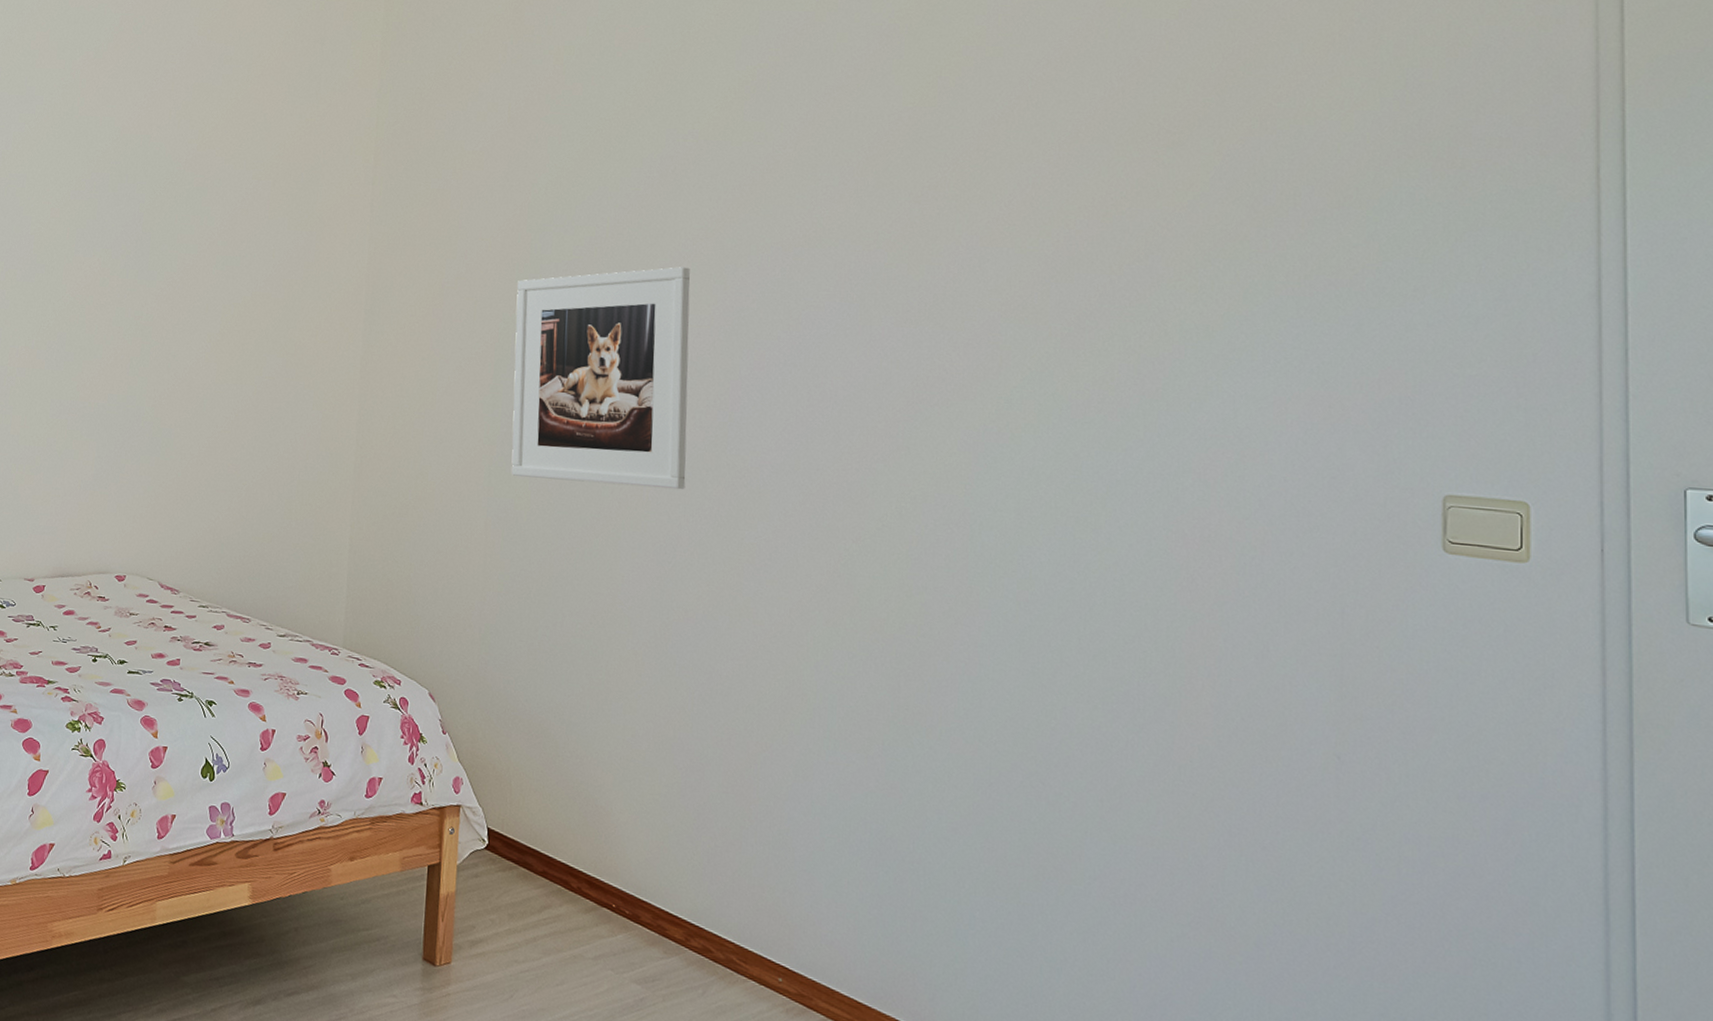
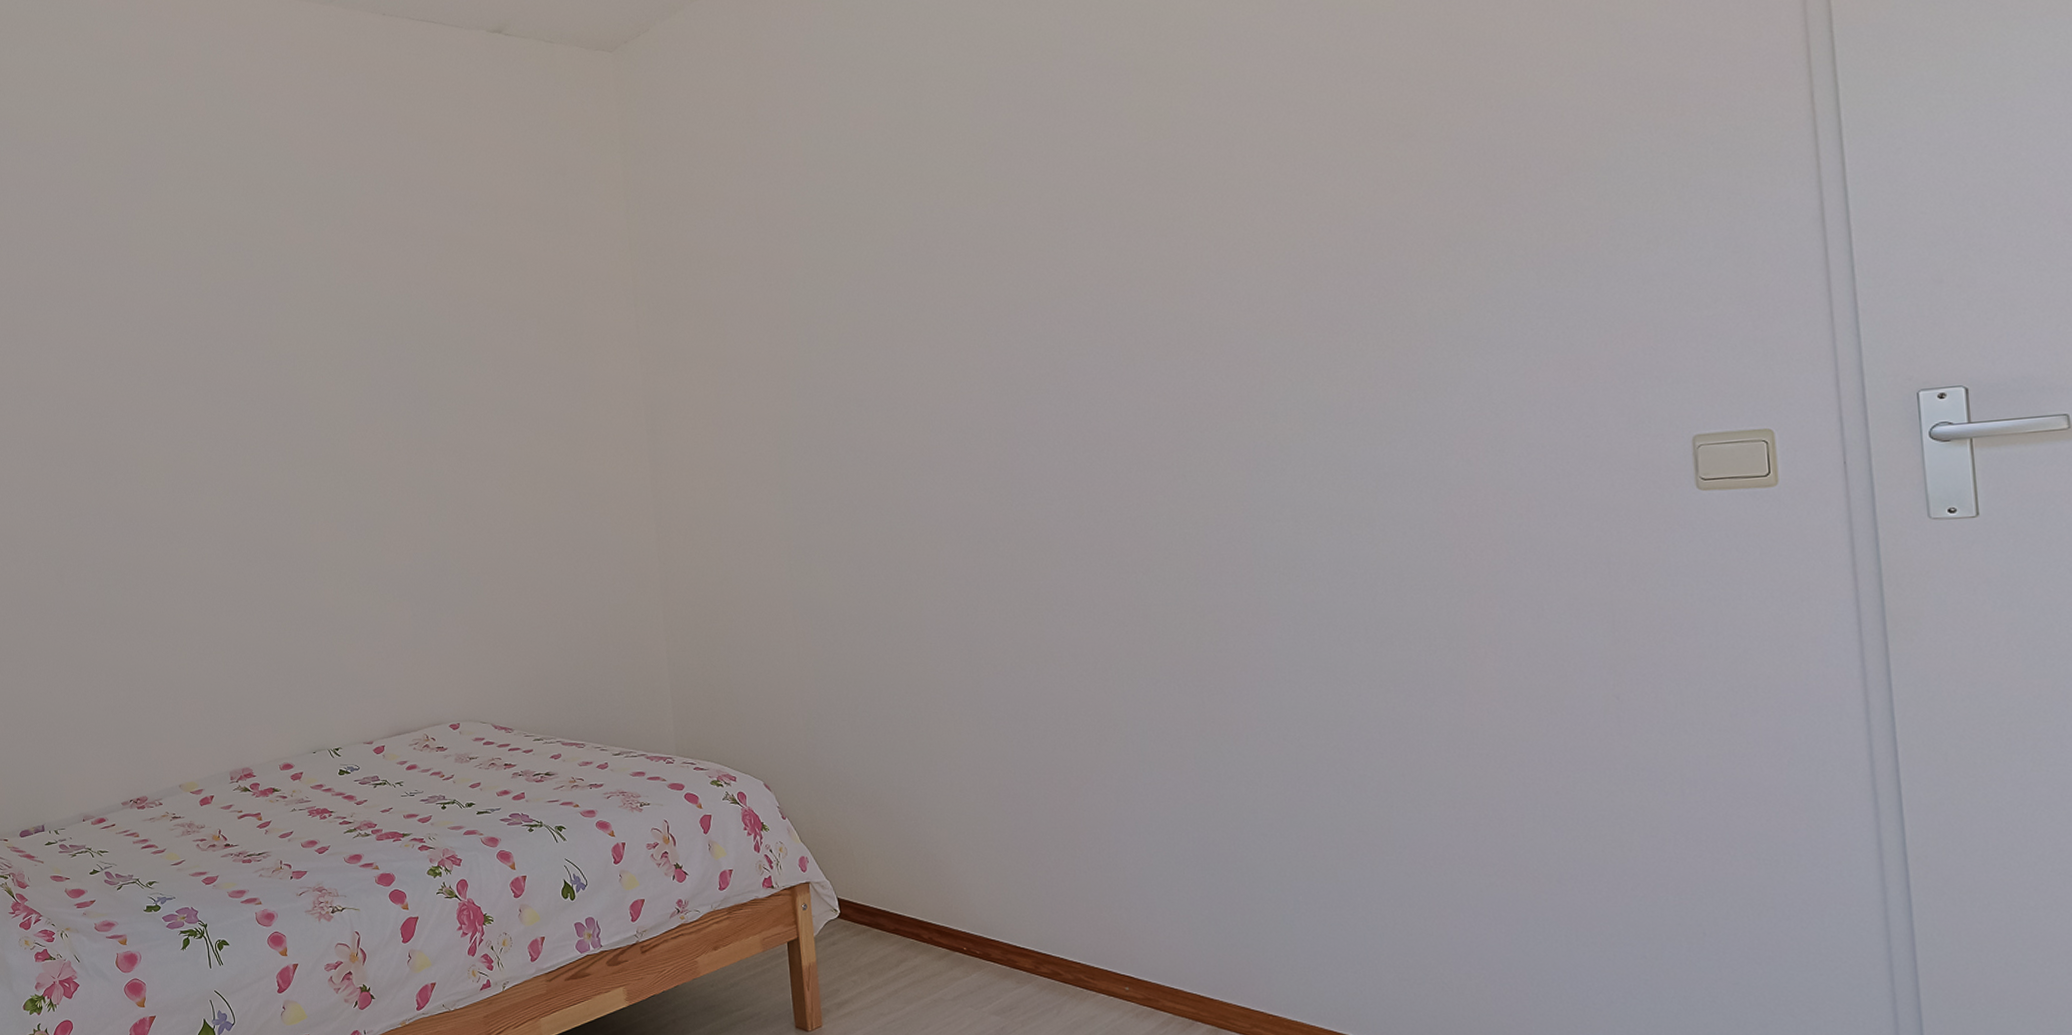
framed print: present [511,267,690,490] -> none [790,336,978,566]

